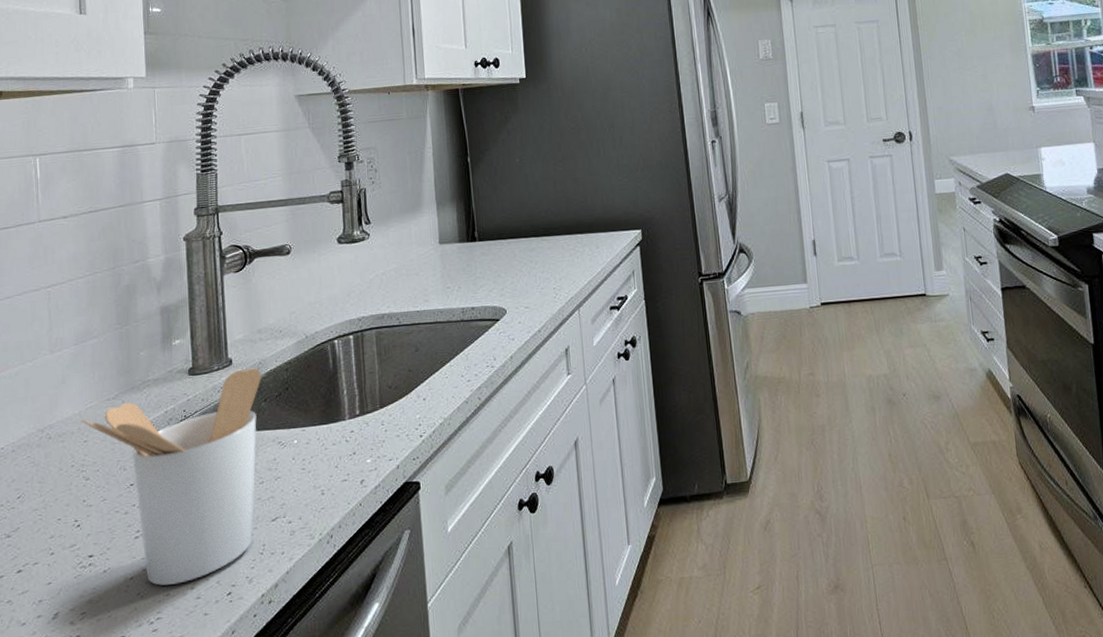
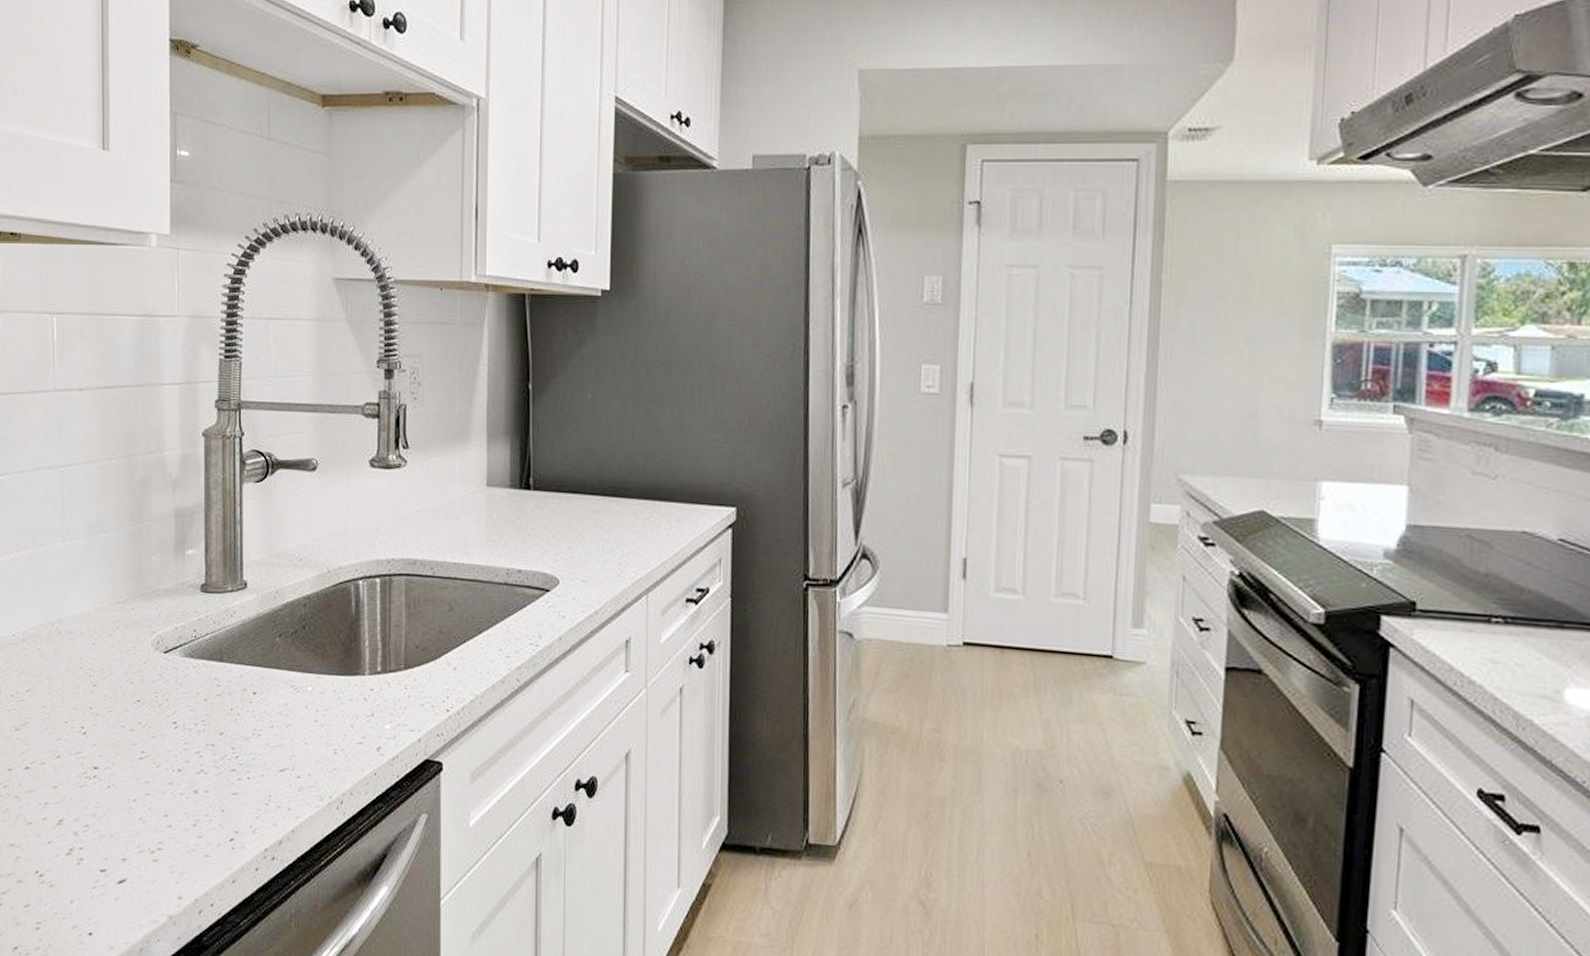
utensil holder: present [81,368,261,586] -> none [91,595,277,818]

